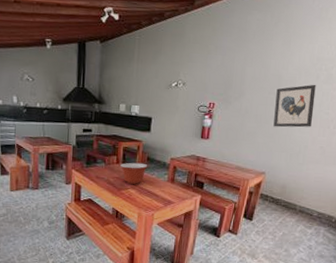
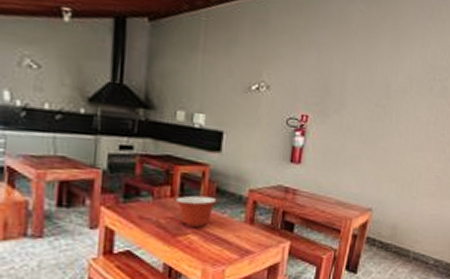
wall art: present [273,84,316,128] -> none [381,97,430,151]

